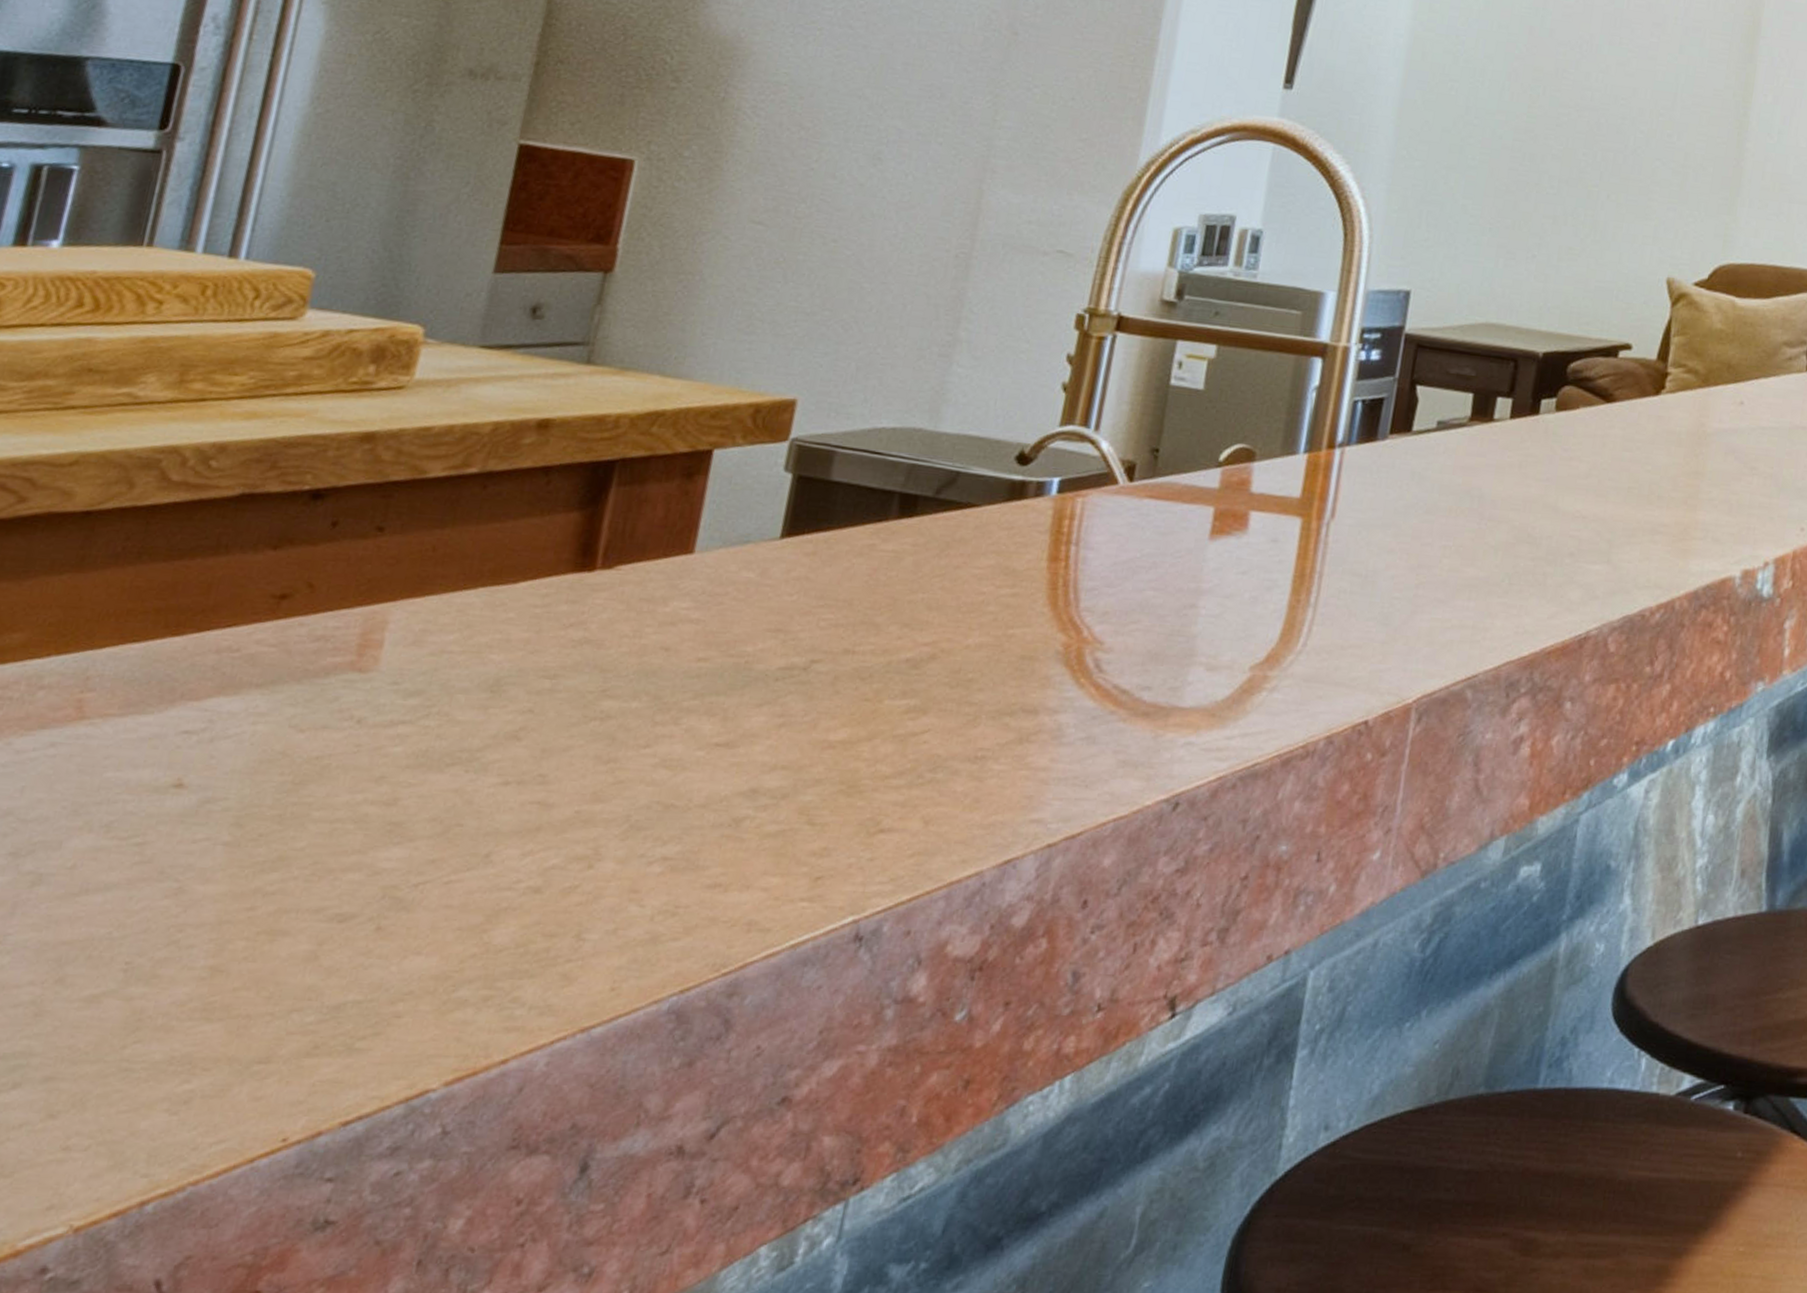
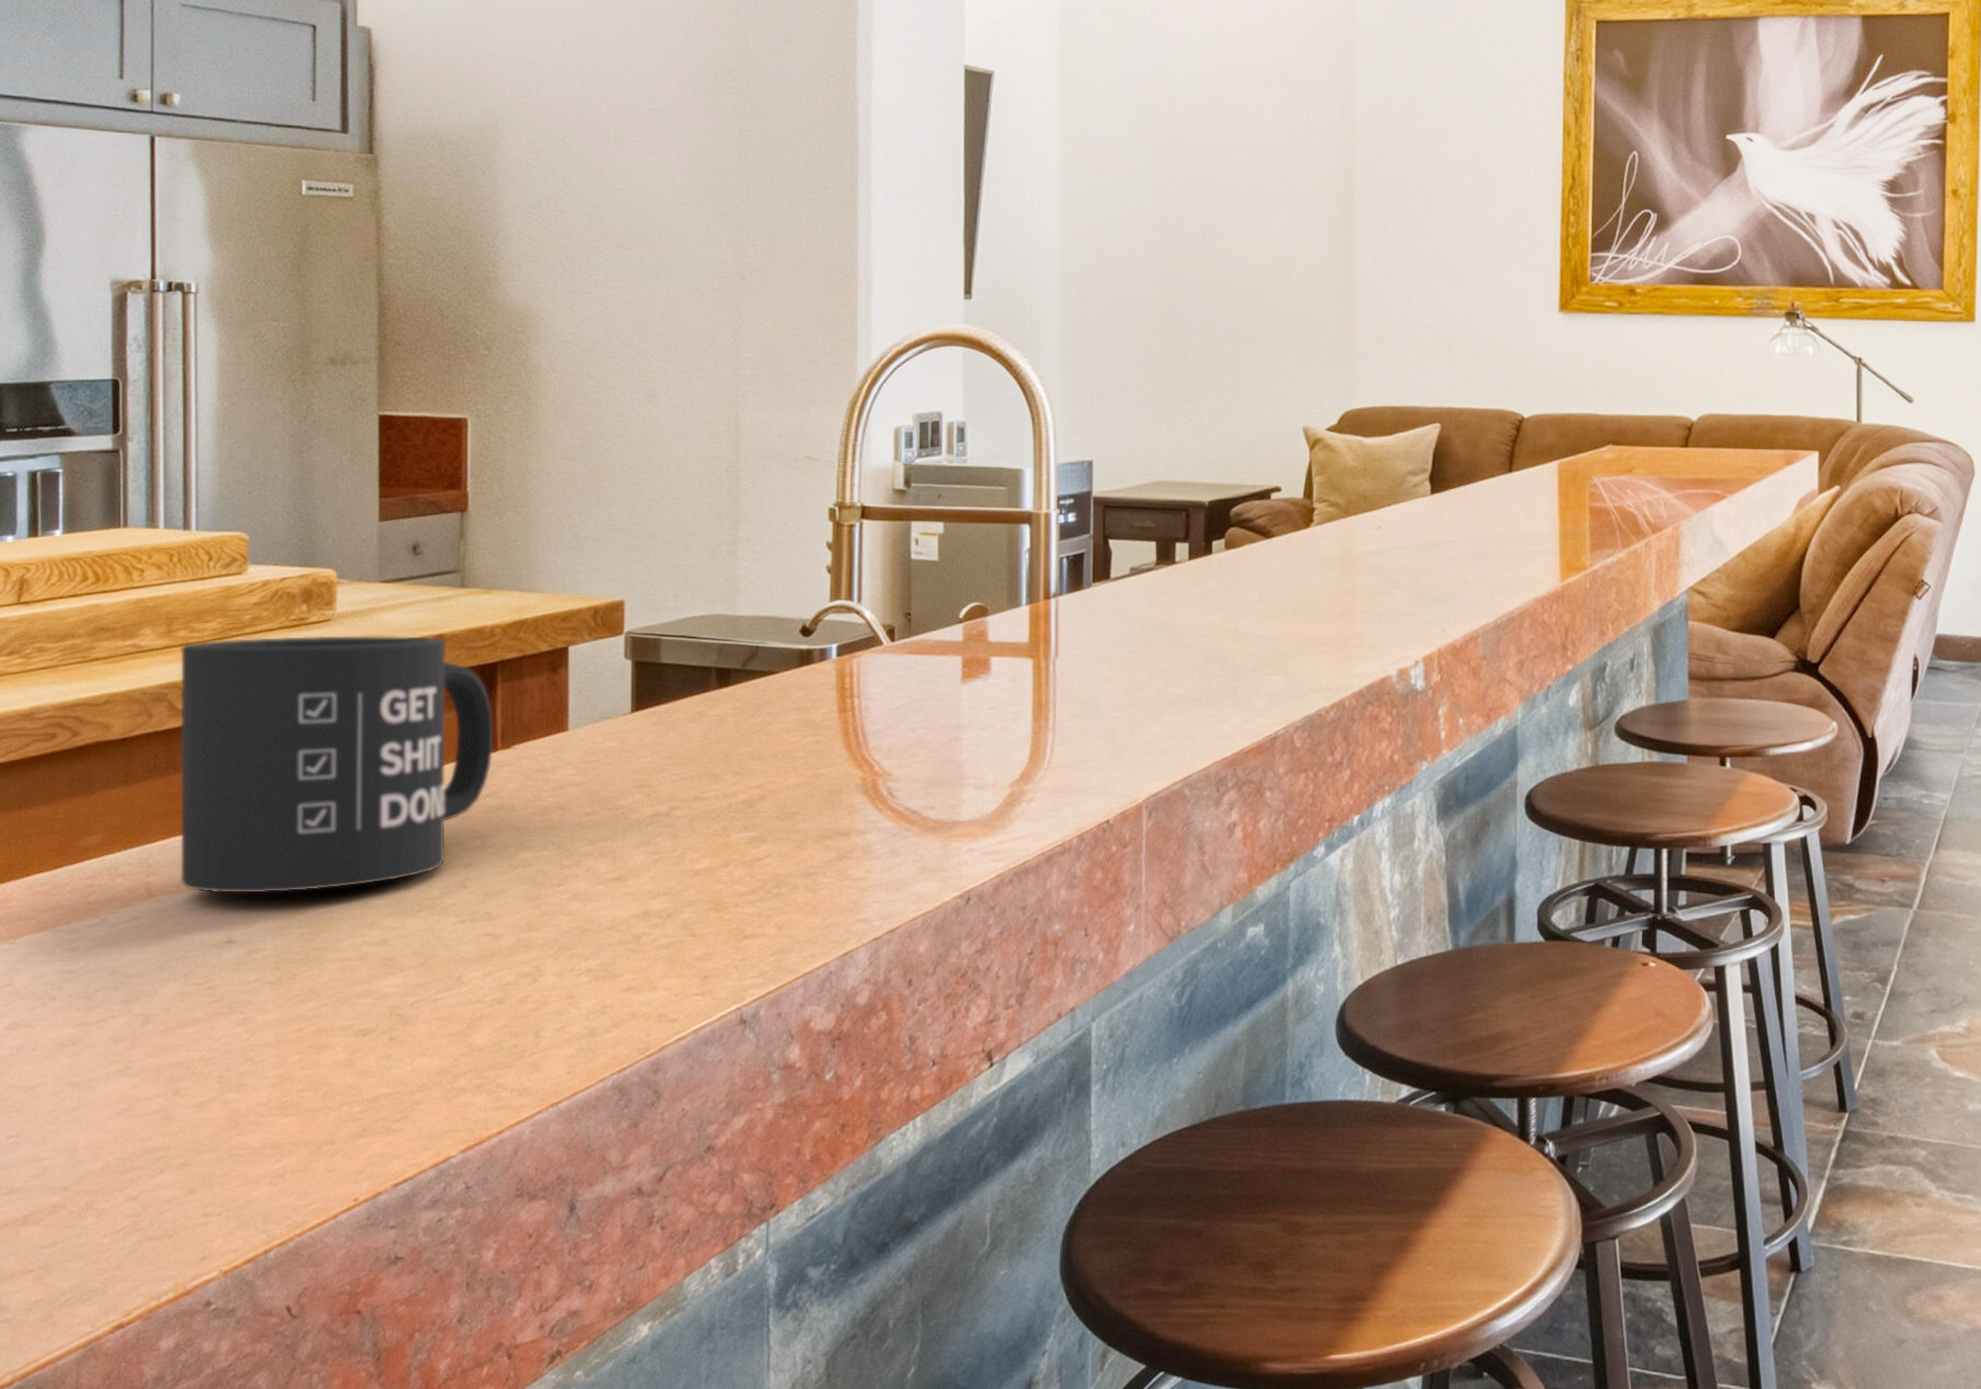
mug: none [126,397,599,729] -> present [179,635,494,894]

